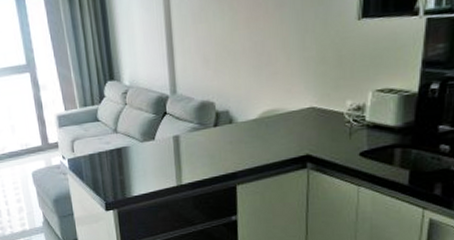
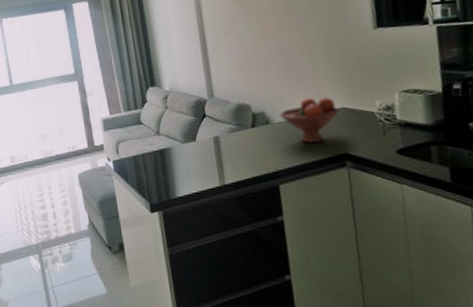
fruit bowl: none [244,95,308,144] -> present [279,97,340,143]

